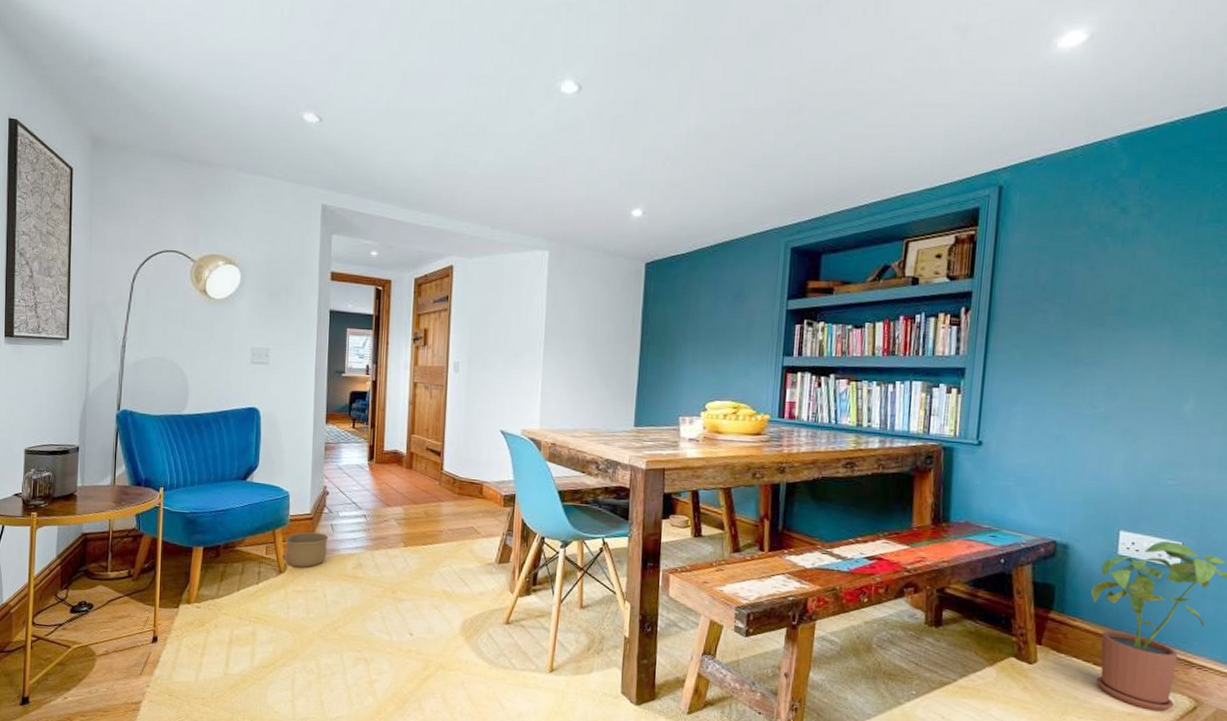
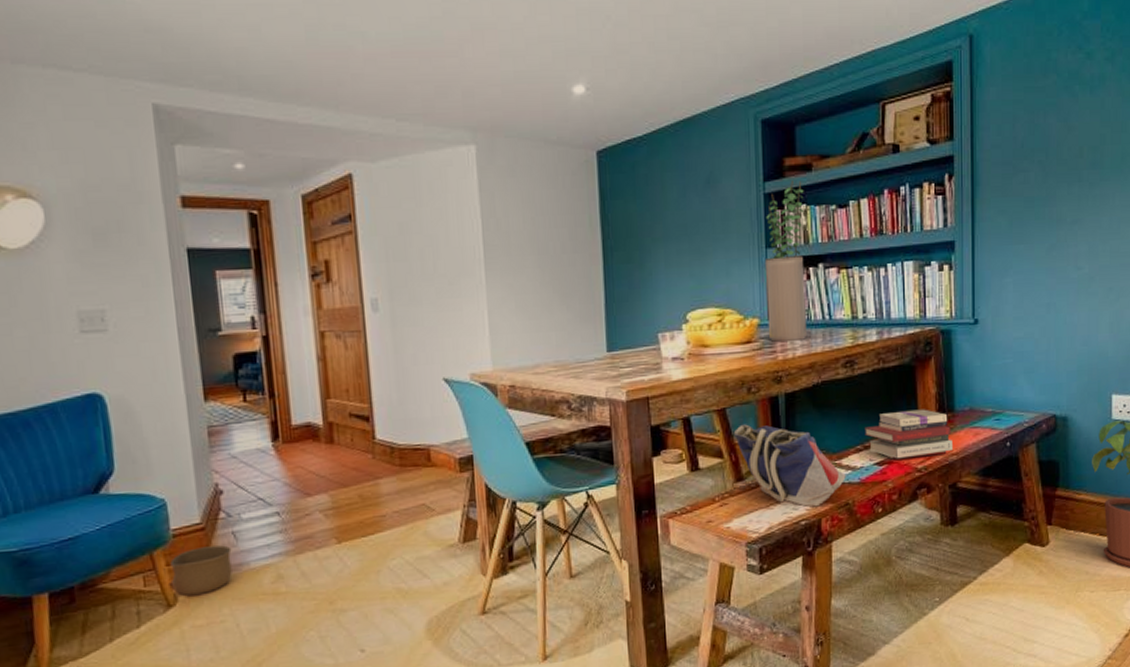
tote bag: none [736,504,836,587] -> present [734,424,846,507]
vase: none [777,301,824,440] -> present [764,181,806,343]
books: none [858,513,945,561] -> present [865,409,954,460]

